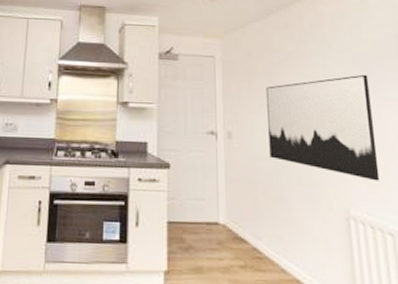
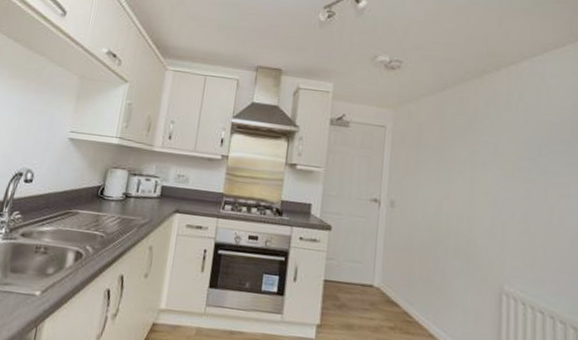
wall art: present [265,74,380,181] -> none [430,155,539,261]

